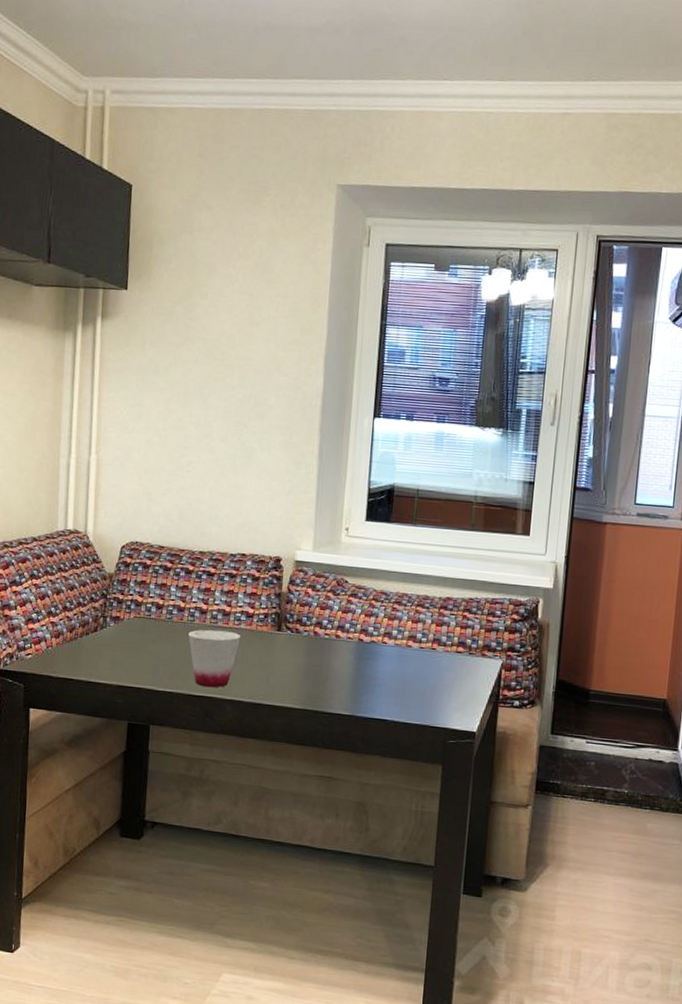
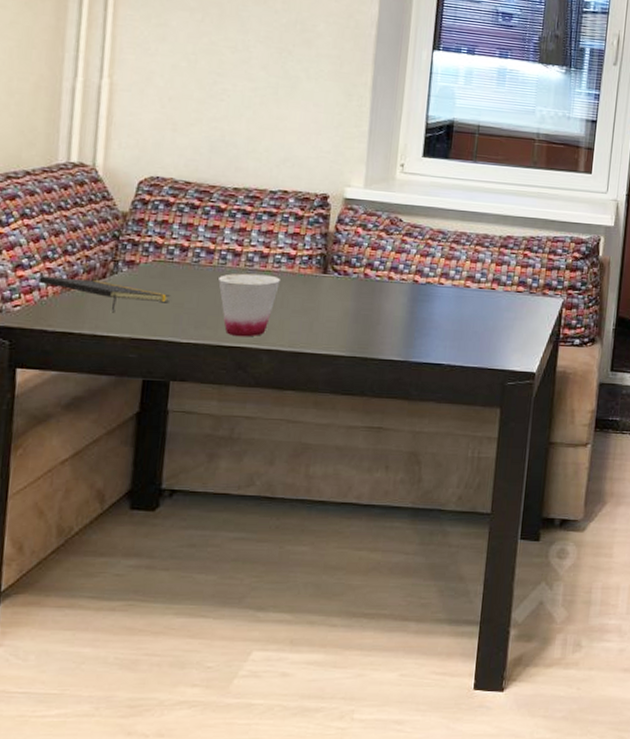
notepad: none [45,628,149,662] -> present [38,276,170,312]

